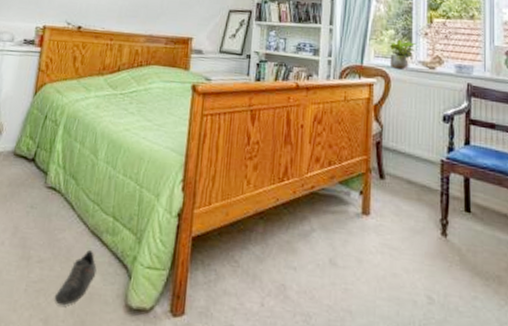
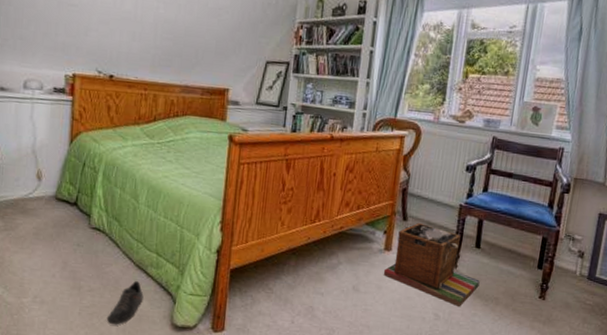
laundry basket: none [363,181,476,287] -> present [383,222,480,306]
potted plant: present [389,39,416,71] -> none [422,94,449,124]

